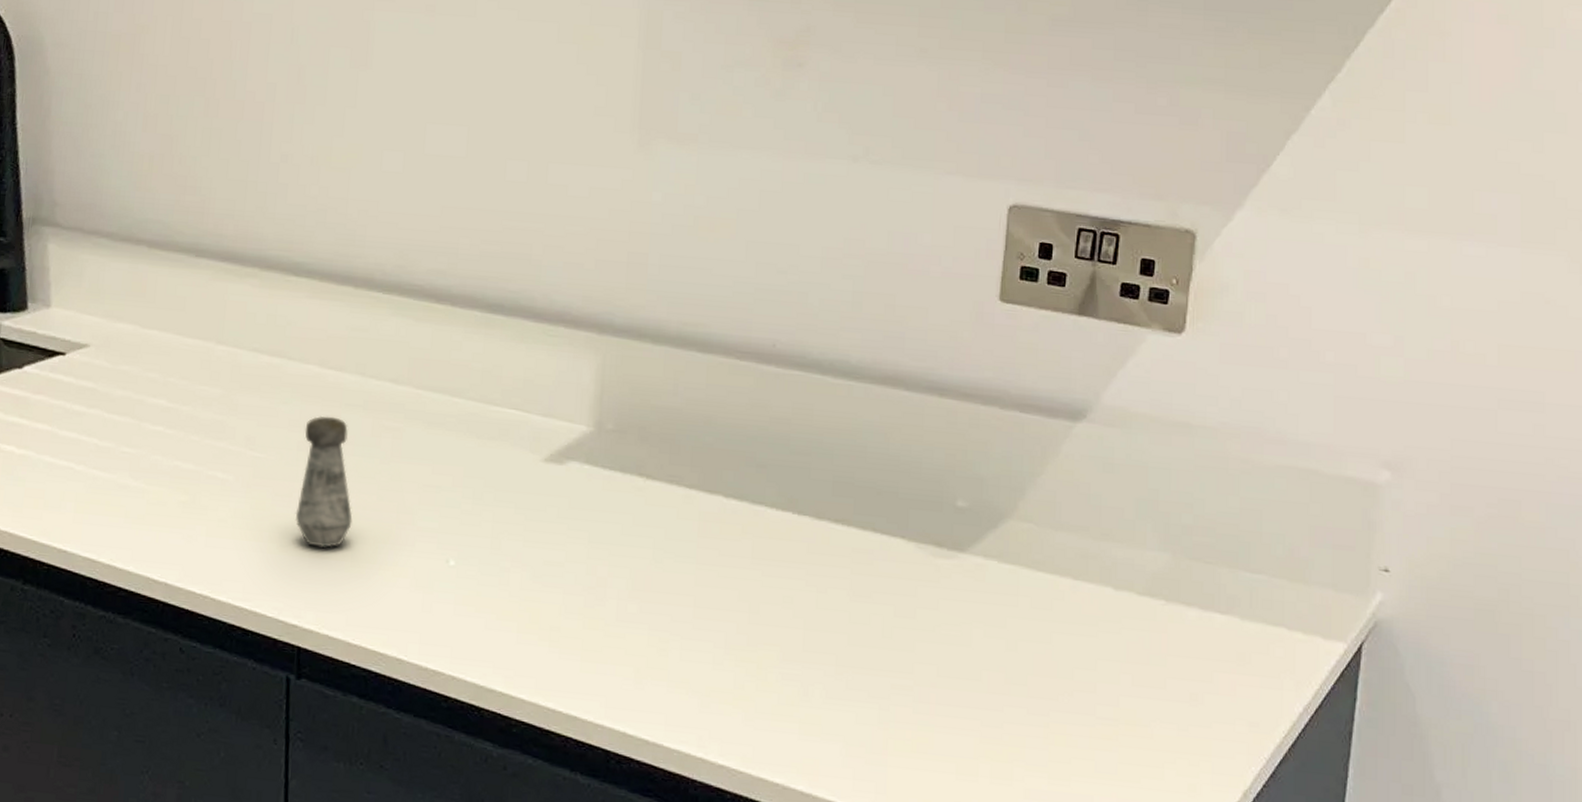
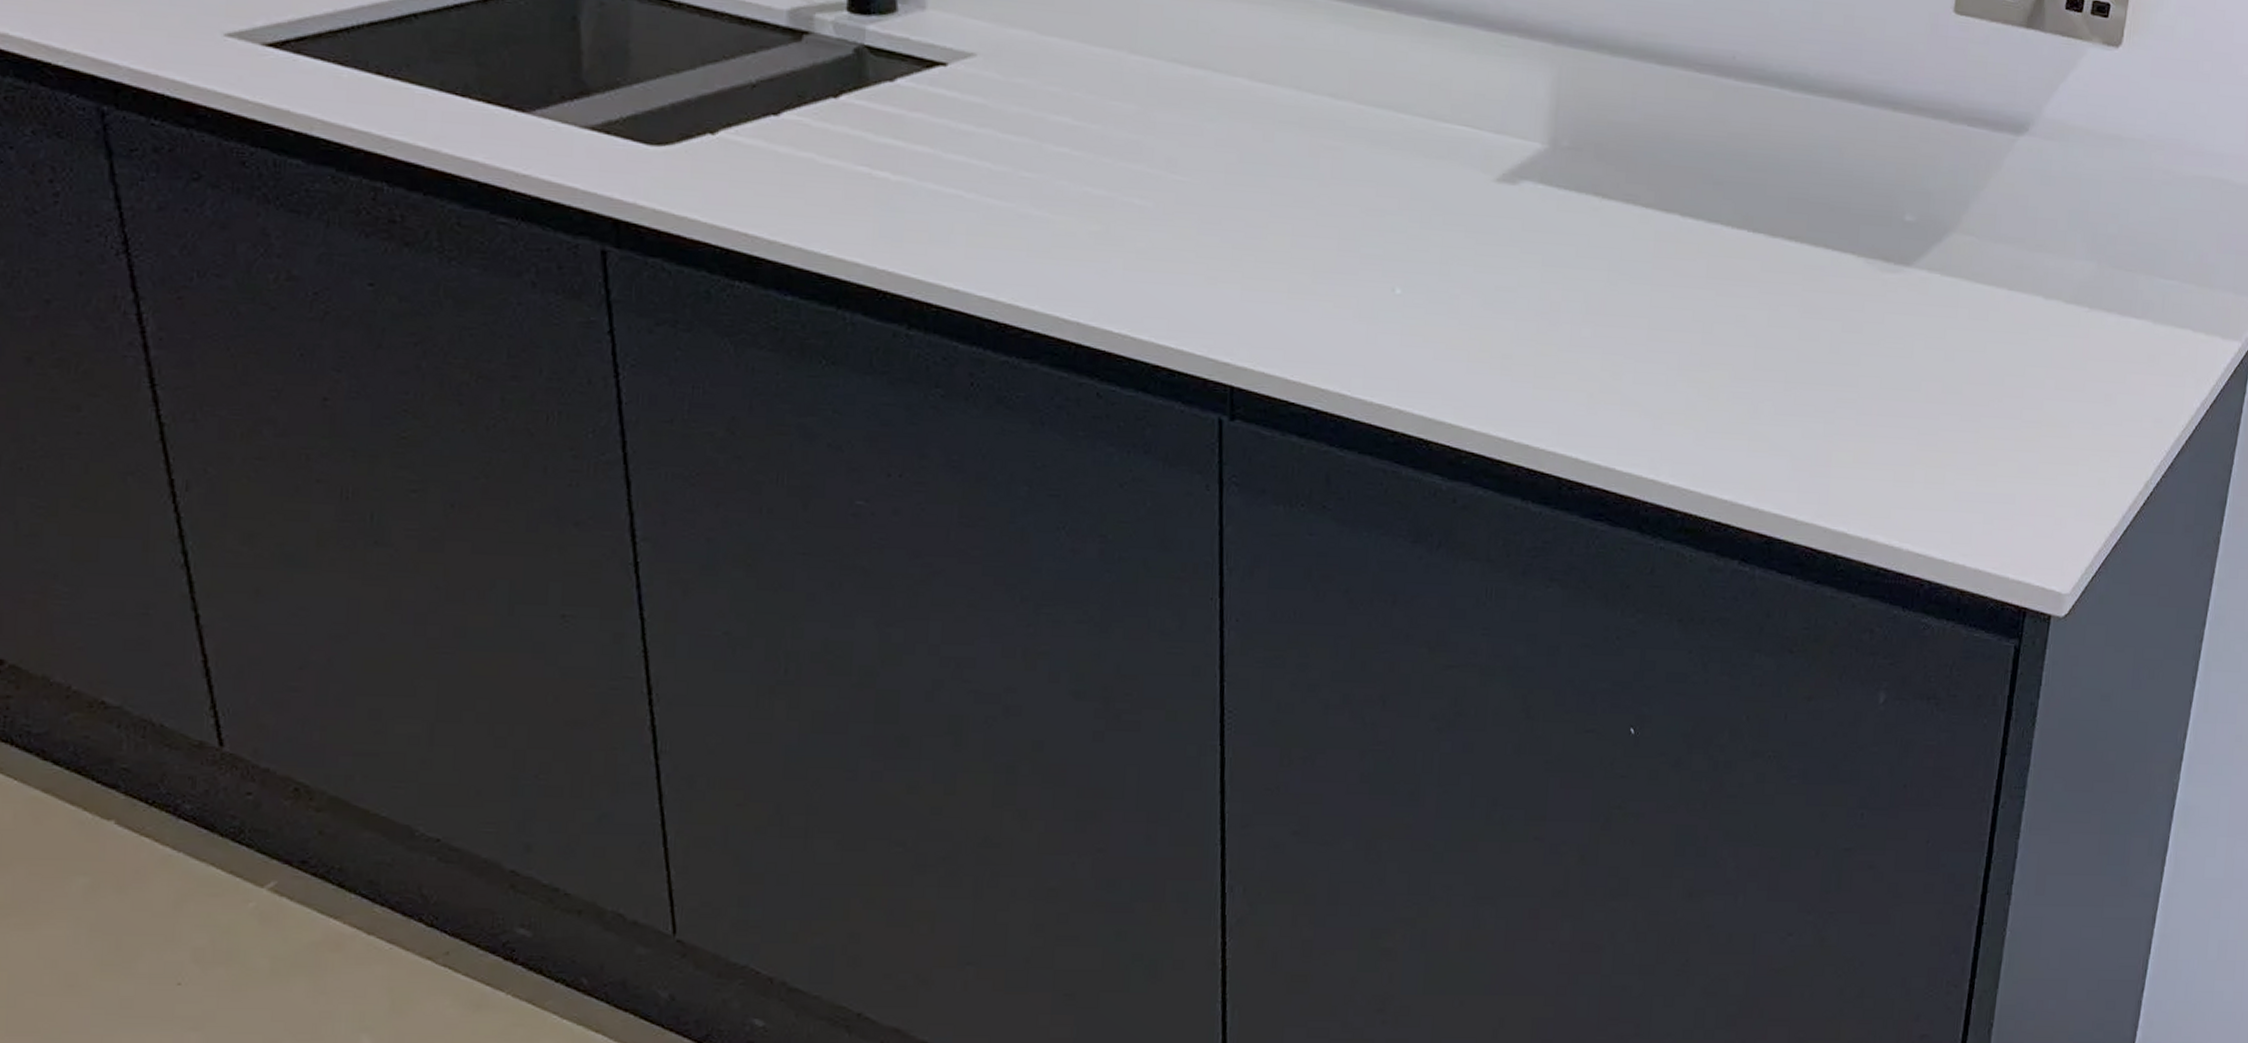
salt shaker: present [295,415,353,548] -> none [1224,134,1289,279]

